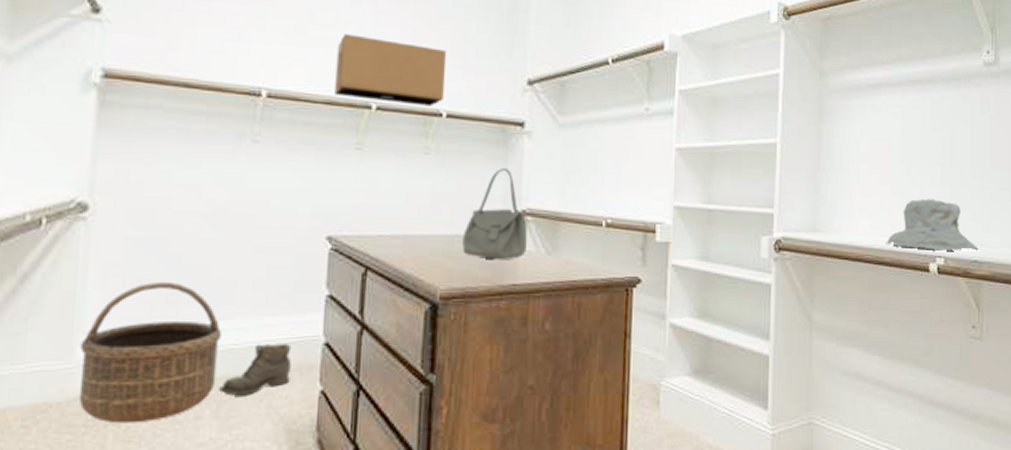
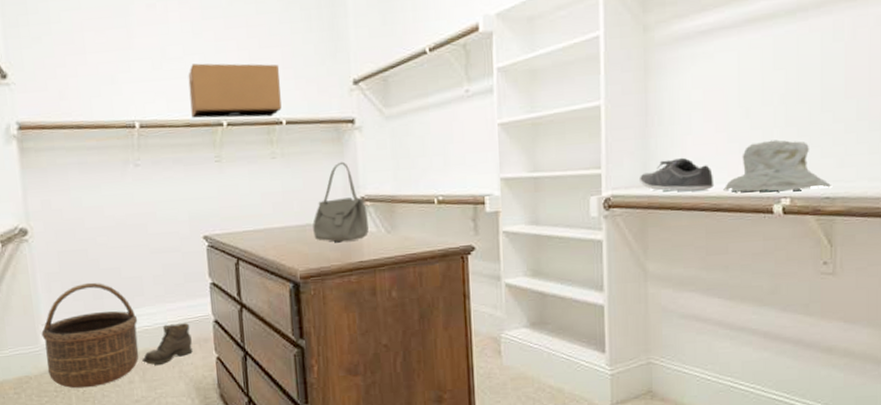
shoe: none [809,206,878,242] -> present [638,157,715,192]

